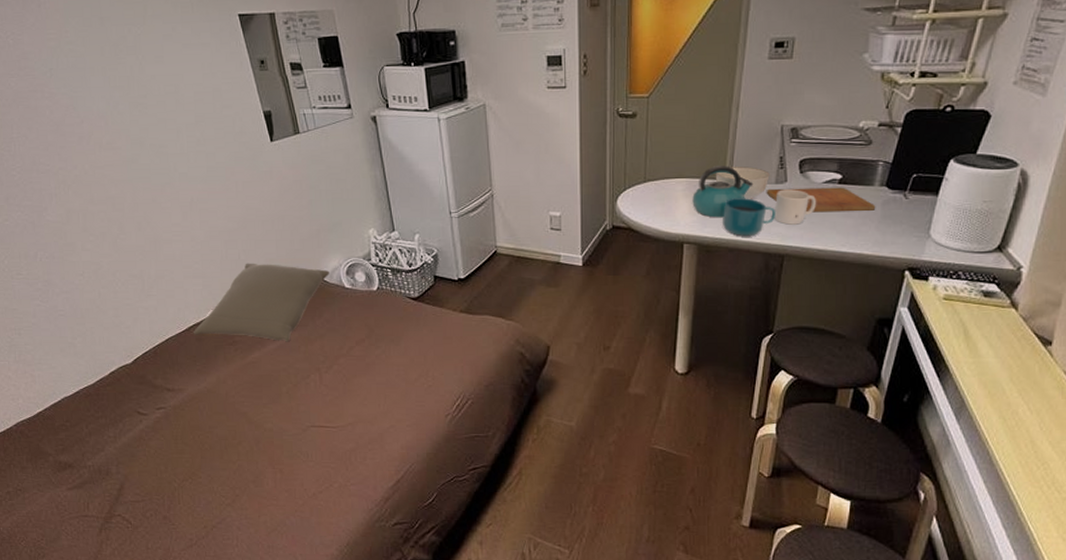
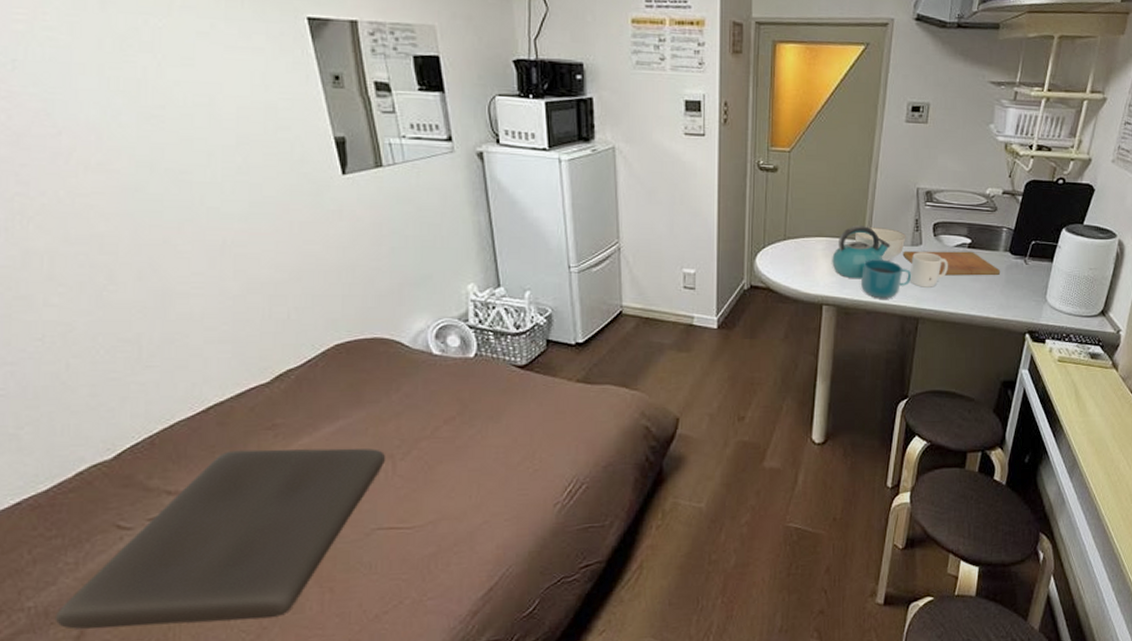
cushion: none [105,360,314,487] -> present [54,448,385,630]
pillow: present [194,263,329,342] -> none [214,324,413,424]

